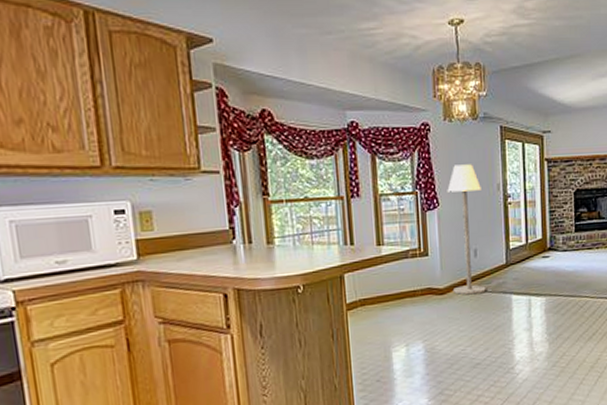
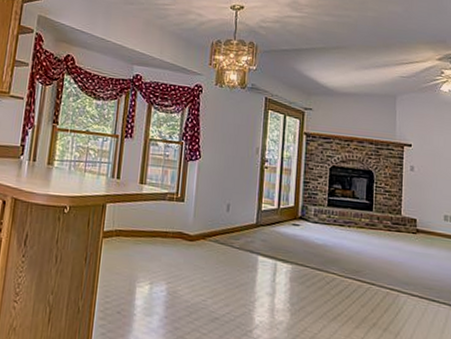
floor lamp: present [447,164,486,295] -> none [202,125,241,248]

